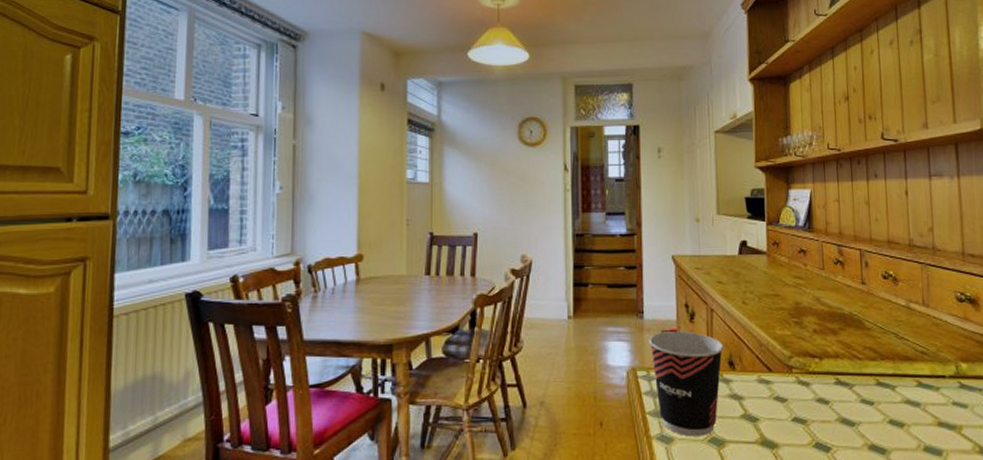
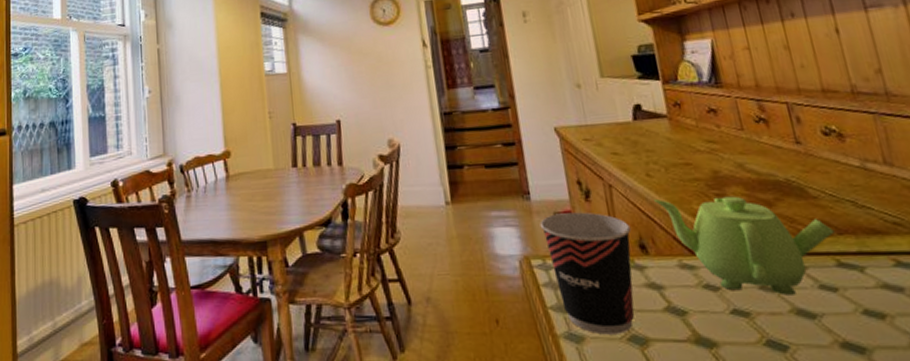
teapot: none [746,324,879,407] -> present [654,196,835,296]

